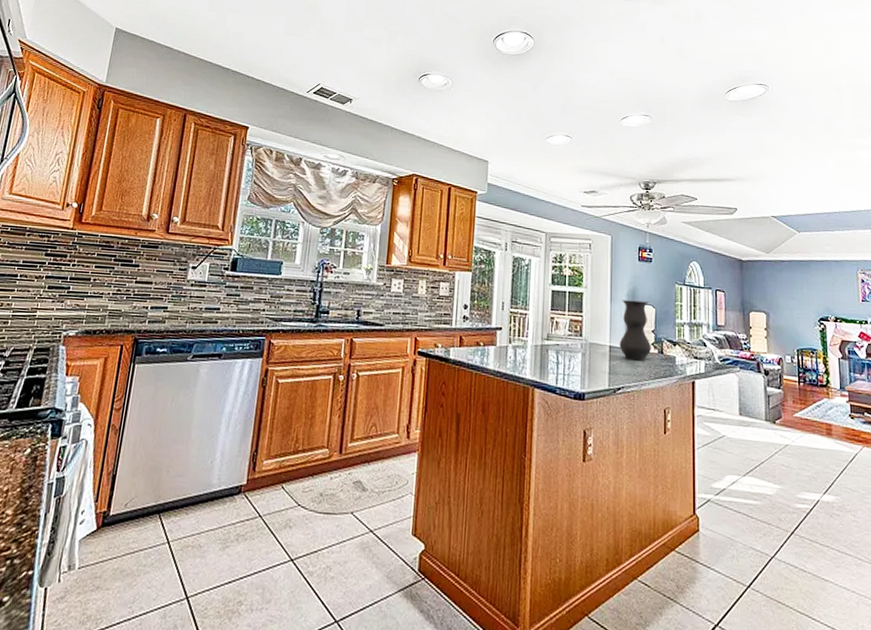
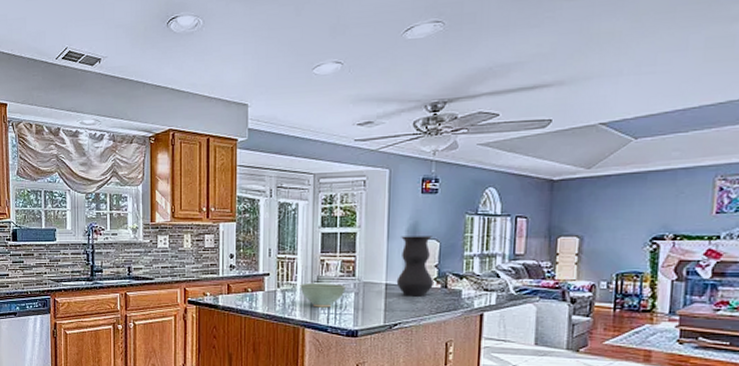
bowl: none [530,340,573,368] -> present [300,284,346,308]

